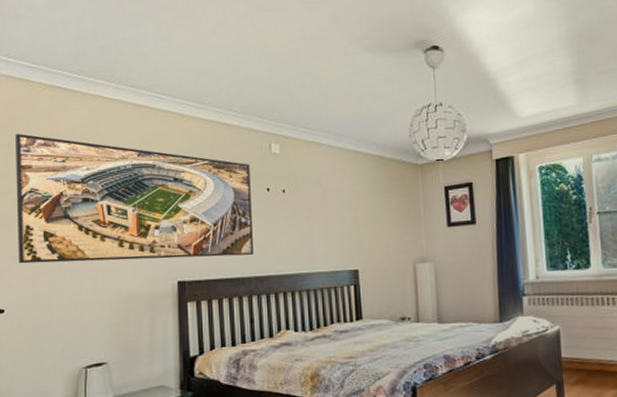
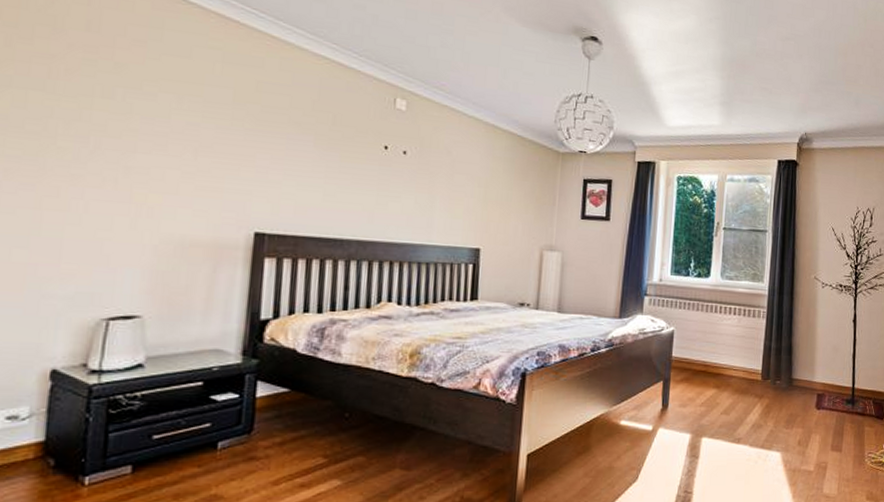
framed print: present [15,133,254,264] -> none [13,11,367,215]

